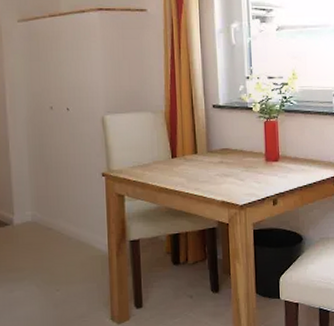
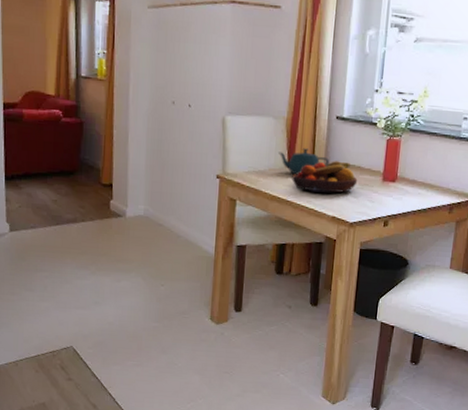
teapot: none [161,138,211,165] -> present [278,148,329,175]
fruit bowl: none [177,147,242,179] -> present [292,161,358,193]

